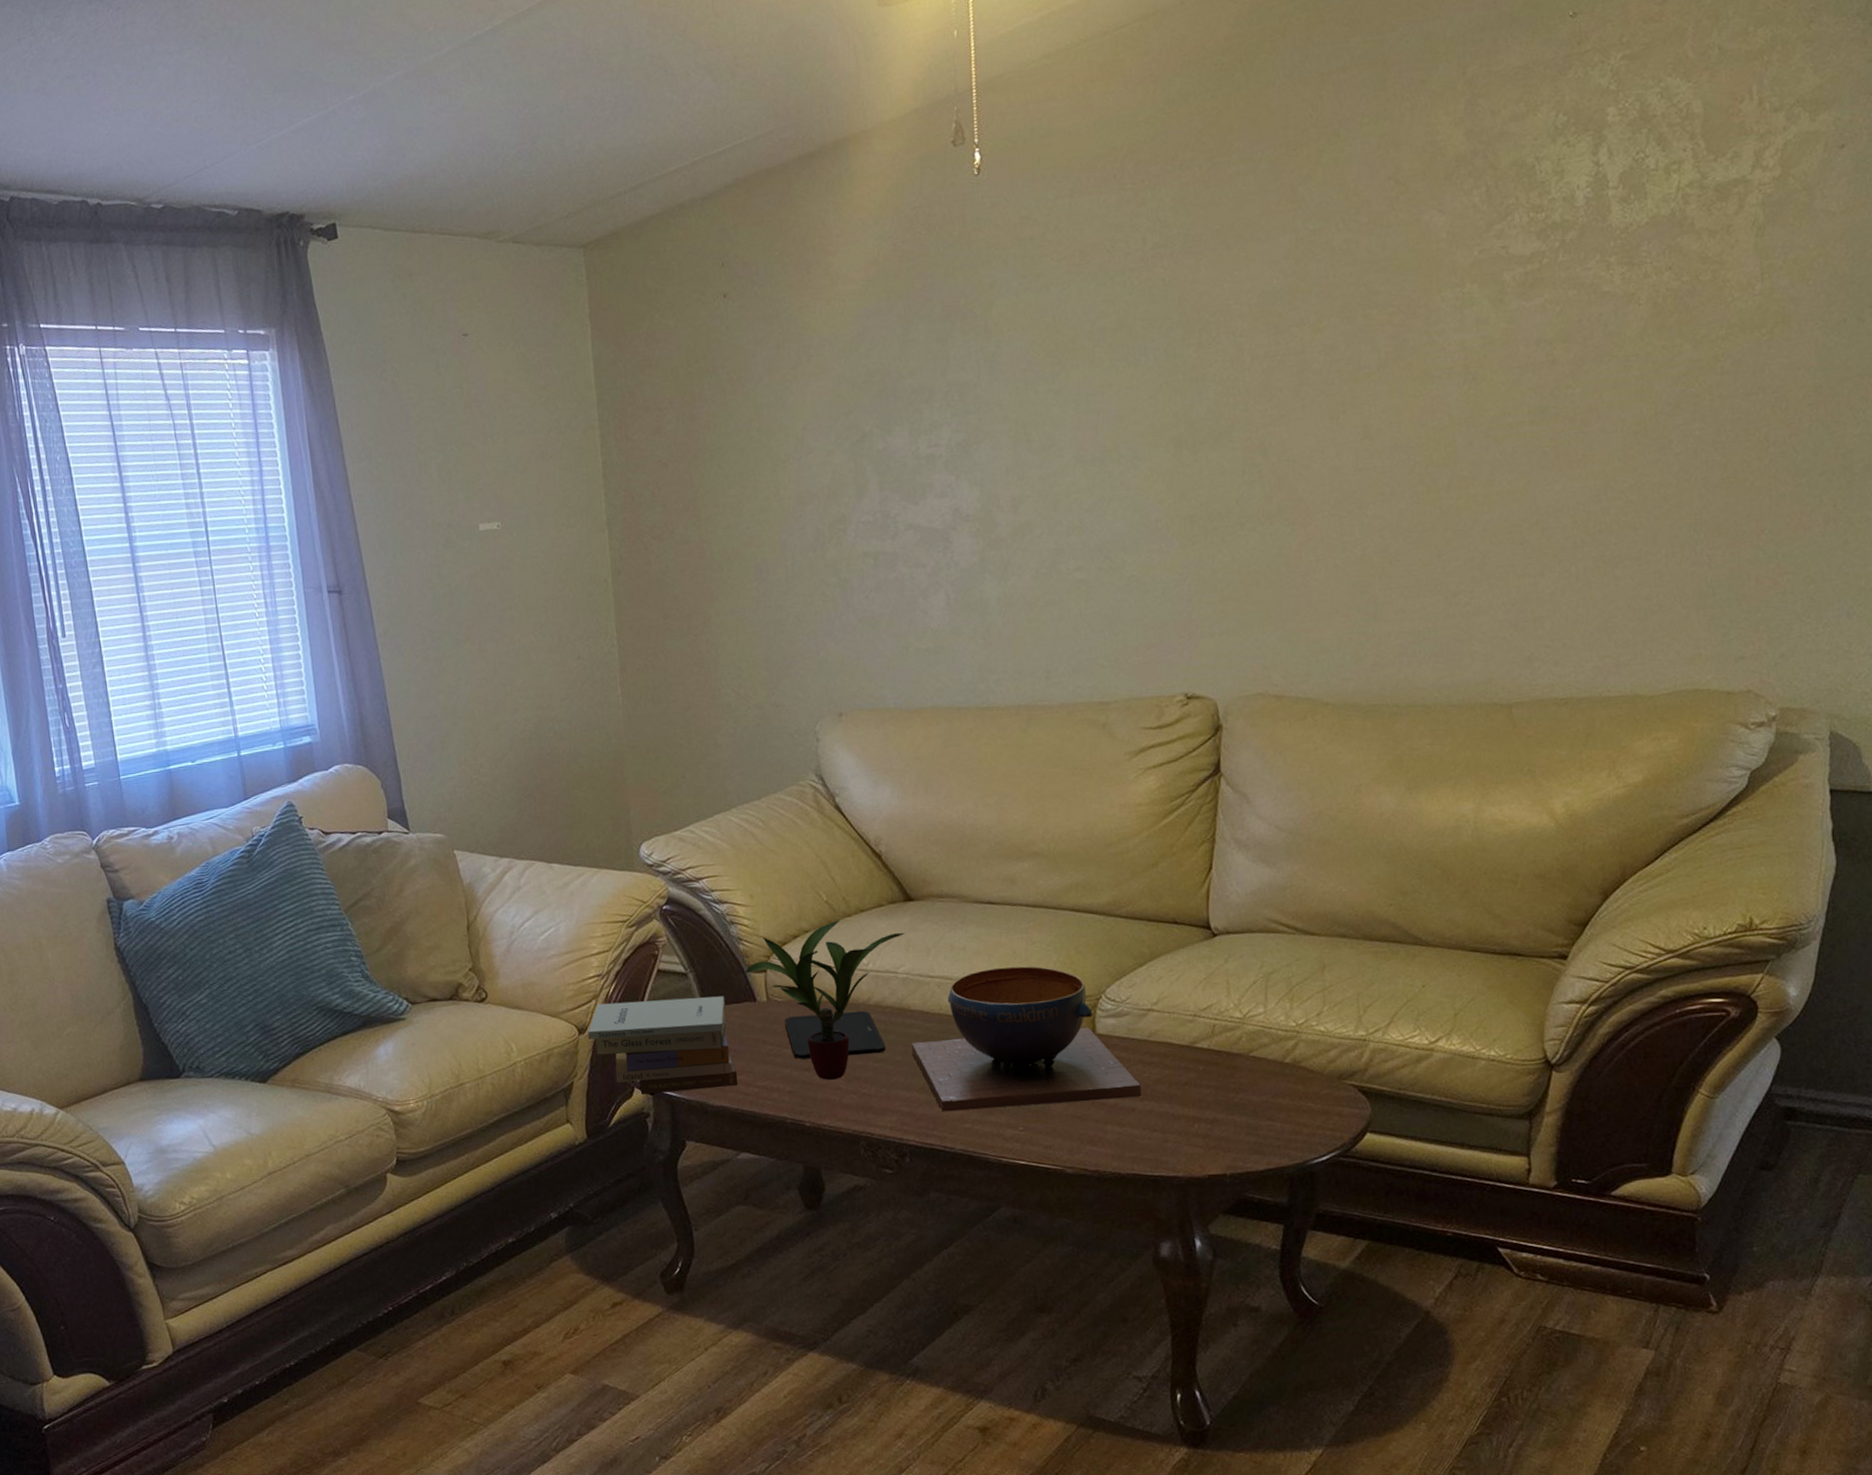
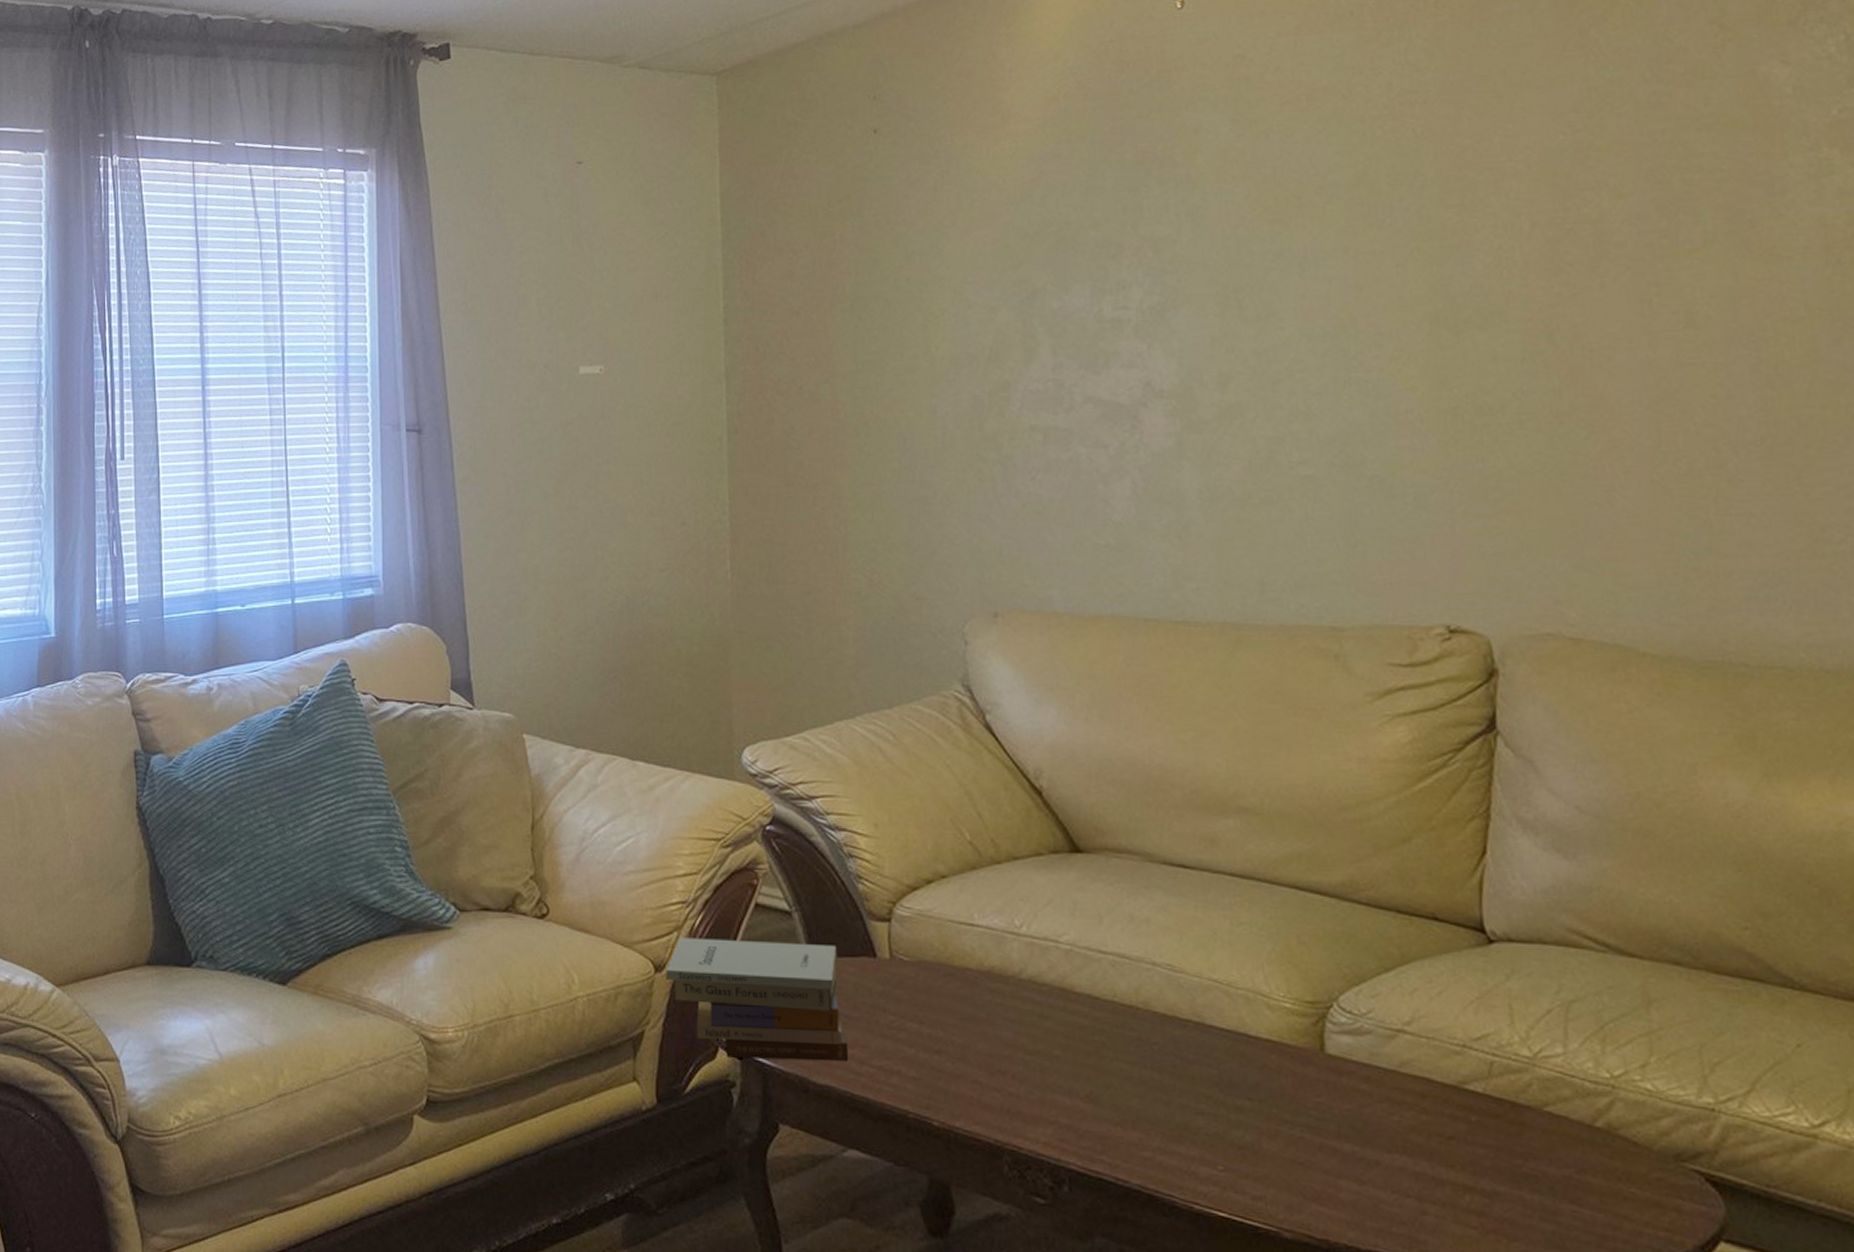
potted plant: present [745,919,905,1080] -> none [863,866,1070,1070]
tablet: present [784,1010,886,1059] -> none [911,982,1042,1044]
decorative bowl: present [911,966,1142,1112] -> none [1074,950,1389,1147]

